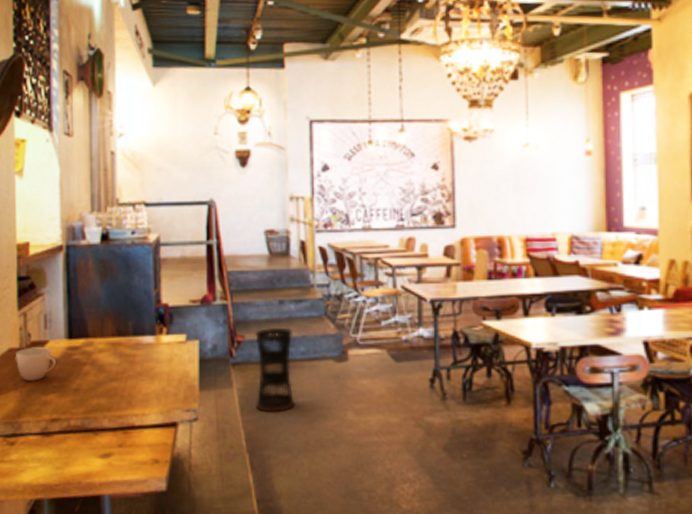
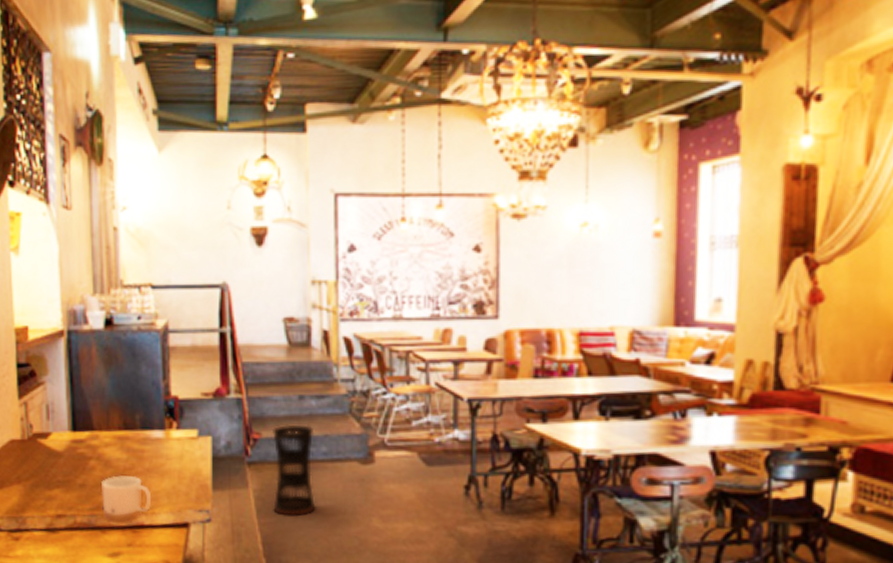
cup: present [15,346,56,382] -> none [17,438,60,476]
mug: none [94,379,142,426] -> present [101,475,152,524]

